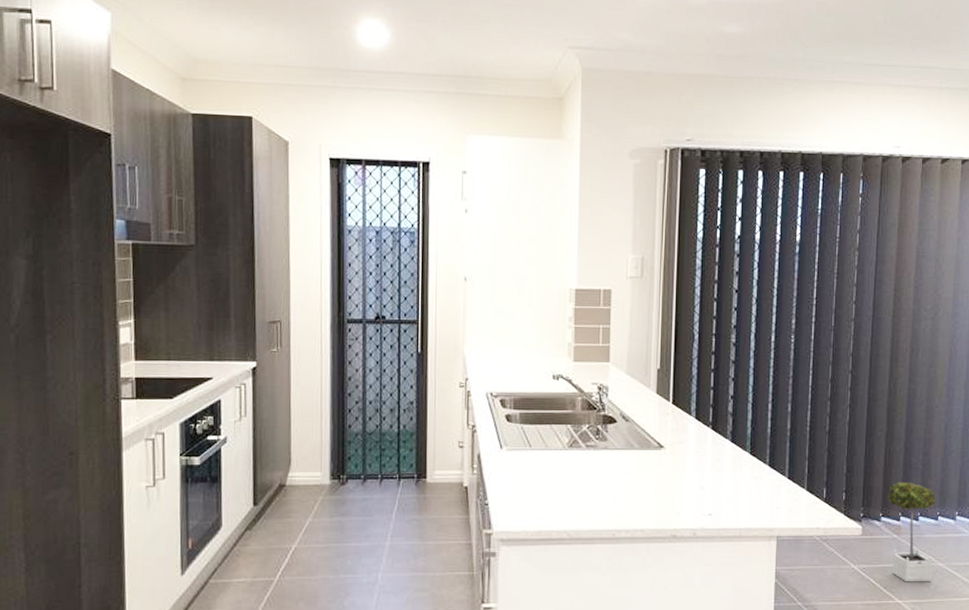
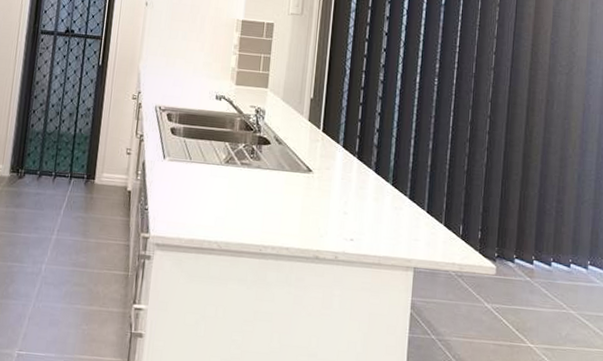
potted tree: present [888,482,935,582] -> none [522,226,568,329]

